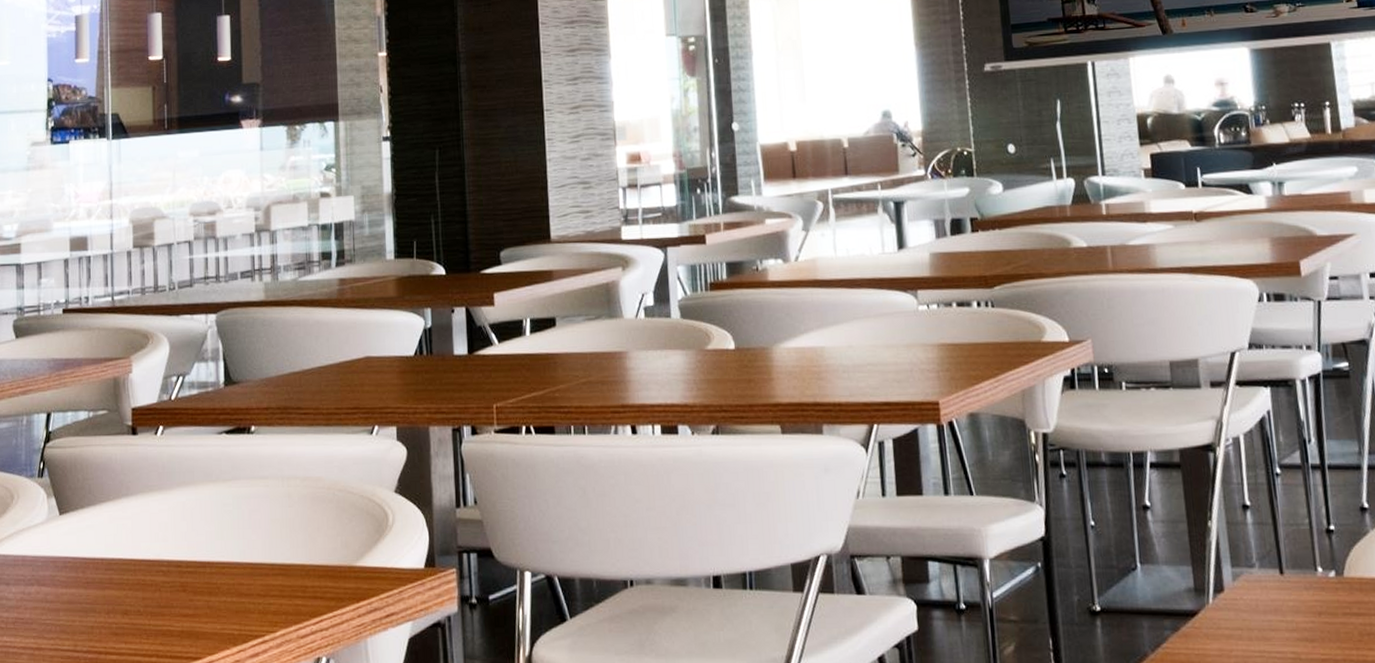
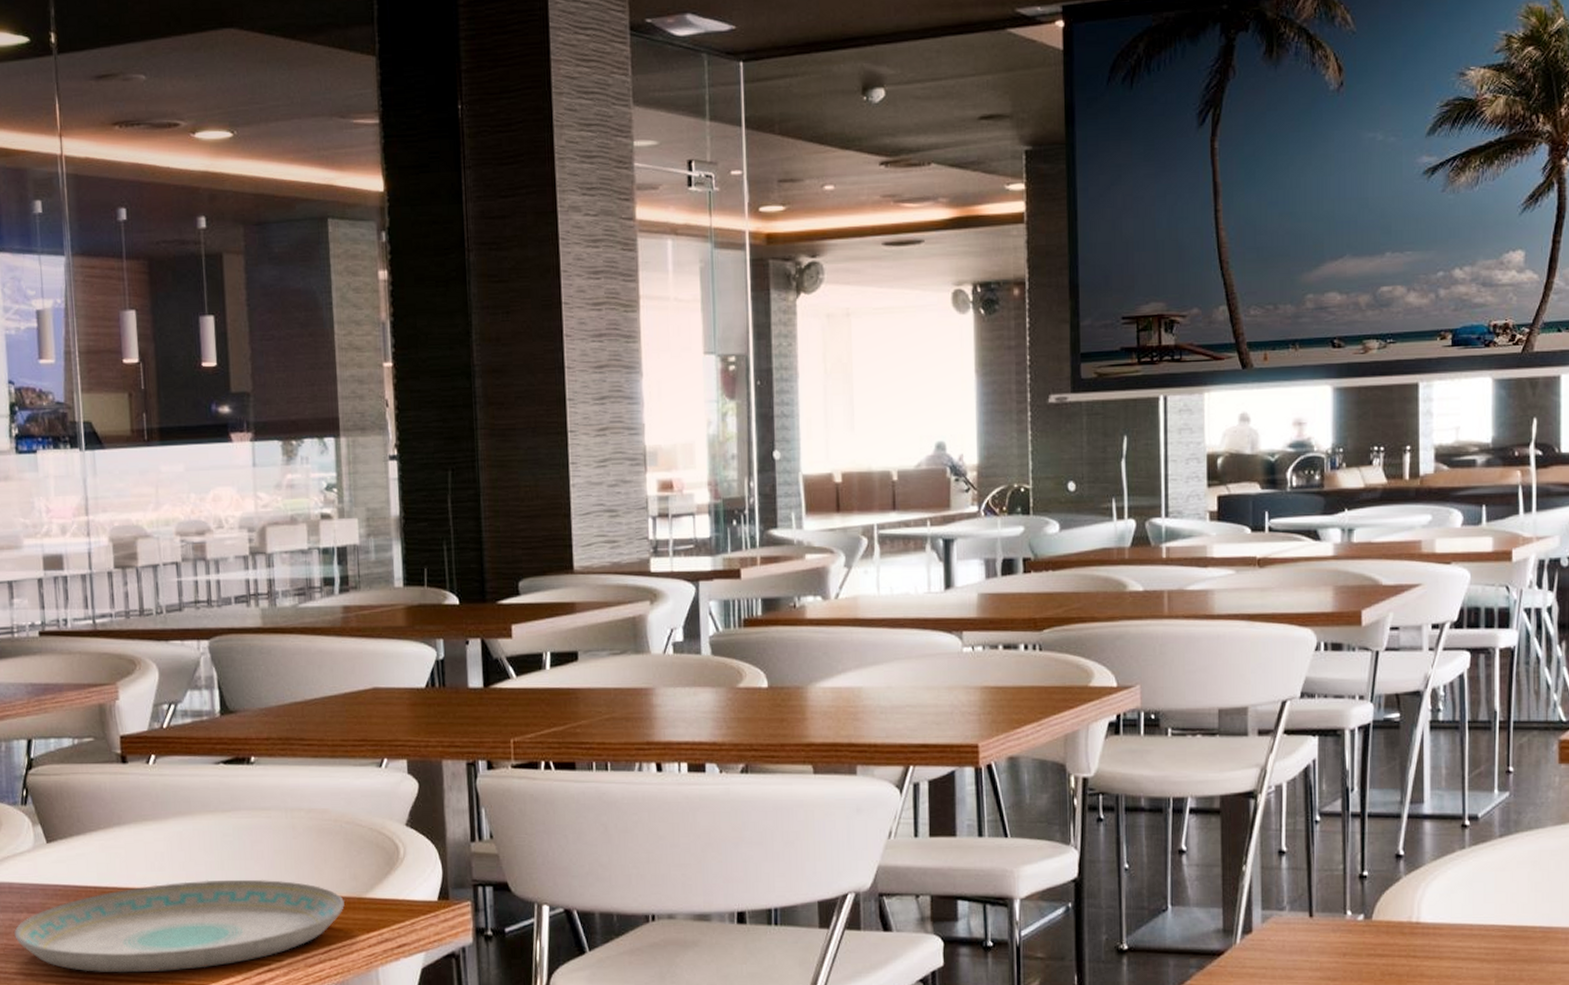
plate: none [25,549,336,647] -> present [14,879,344,973]

